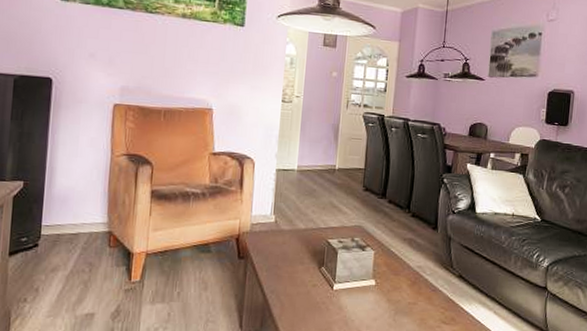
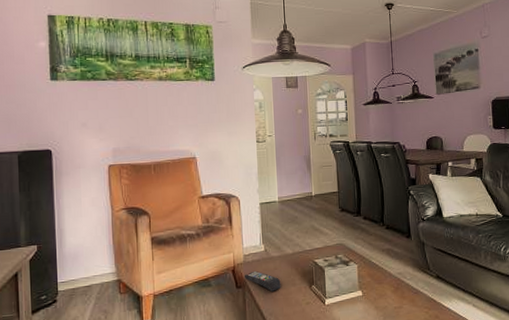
remote control: none [248,242,288,268] -> present [244,270,281,292]

